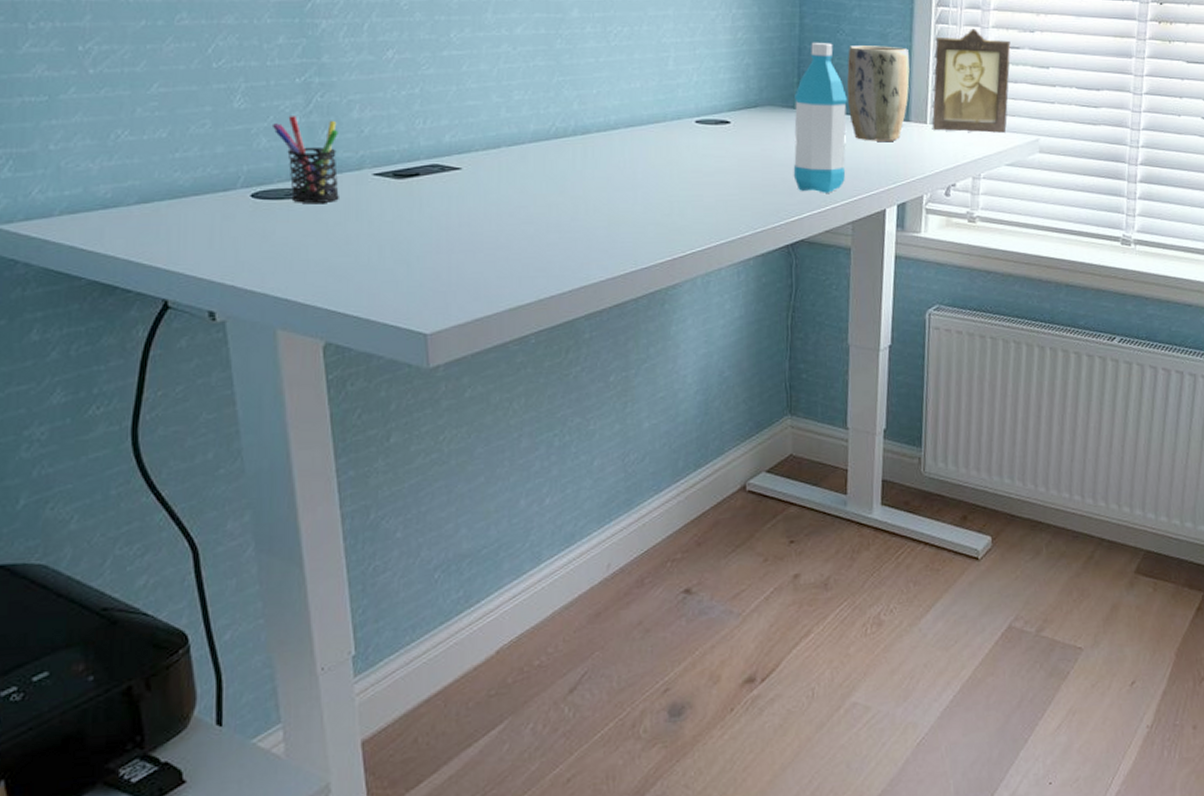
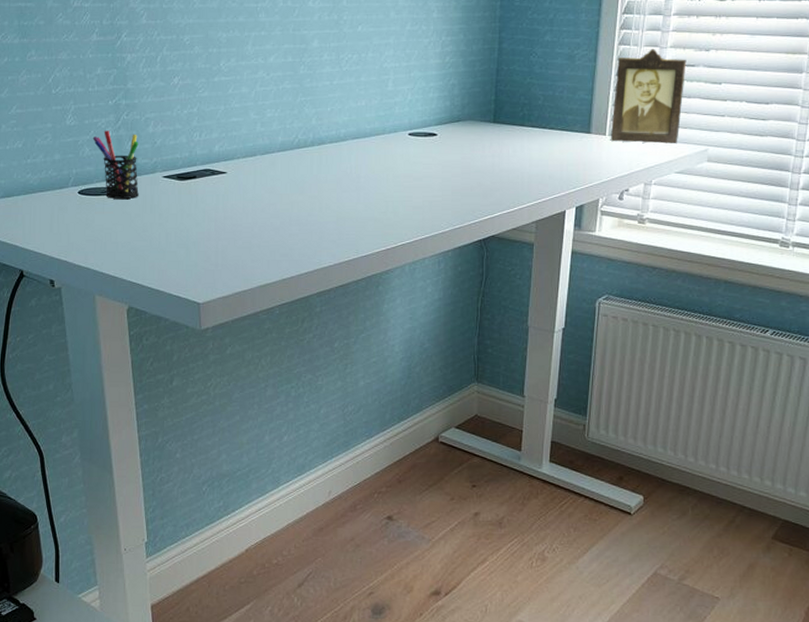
water bottle: present [793,43,847,193] -> none [488,65,536,196]
plant pot: present [846,46,910,141] -> none [536,66,593,151]

